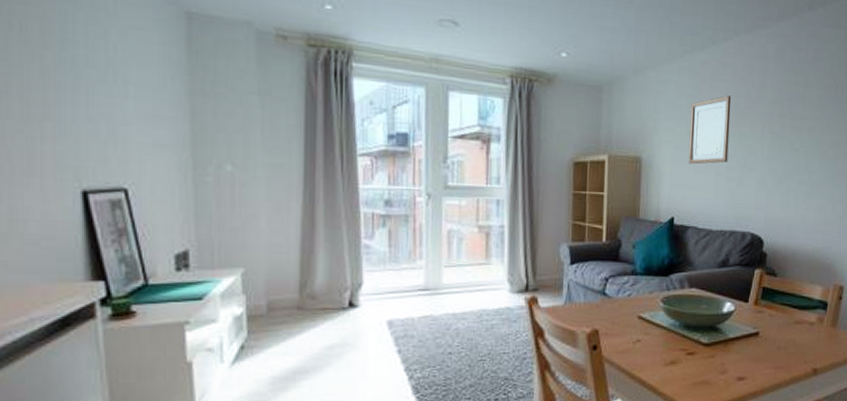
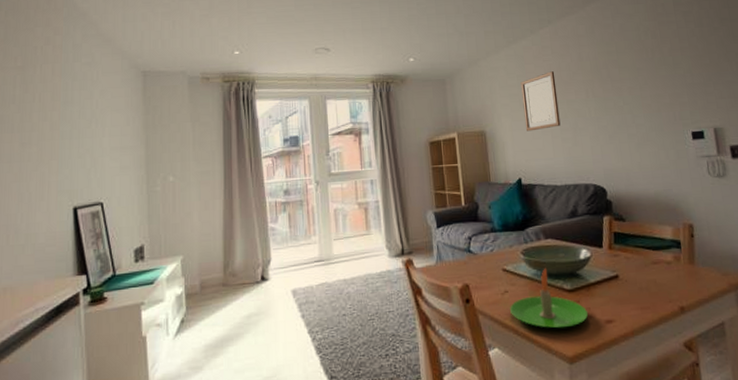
candle: none [640,318,722,383] -> present [510,267,589,329]

